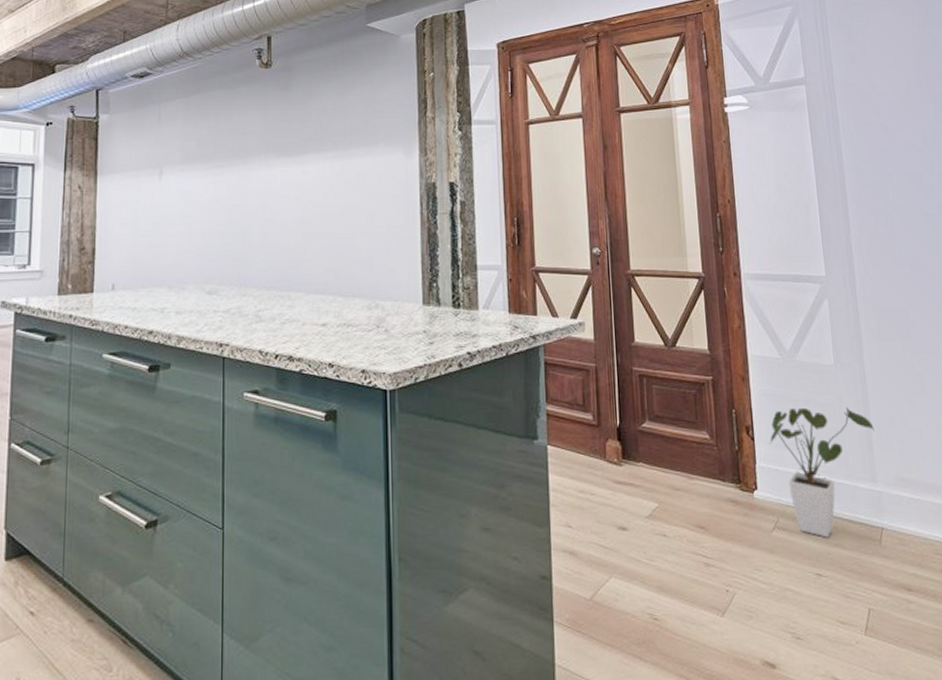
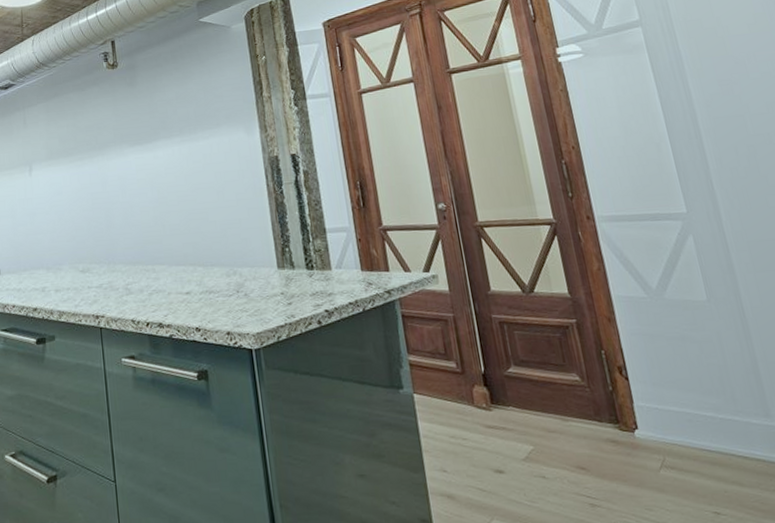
house plant: present [769,407,874,538] -> none [645,342,761,476]

